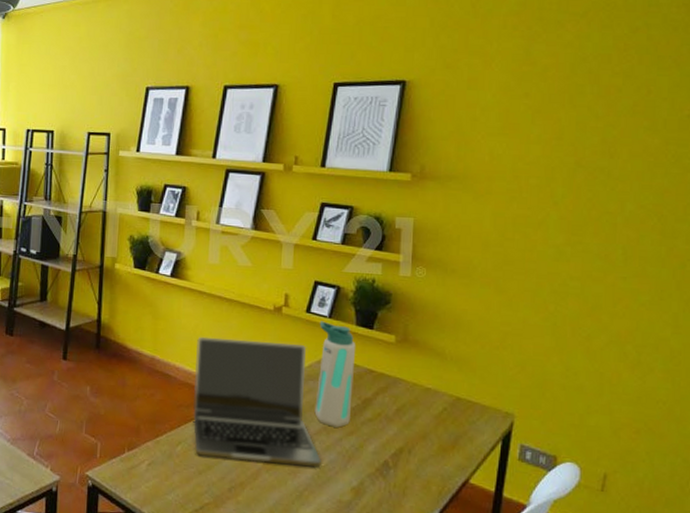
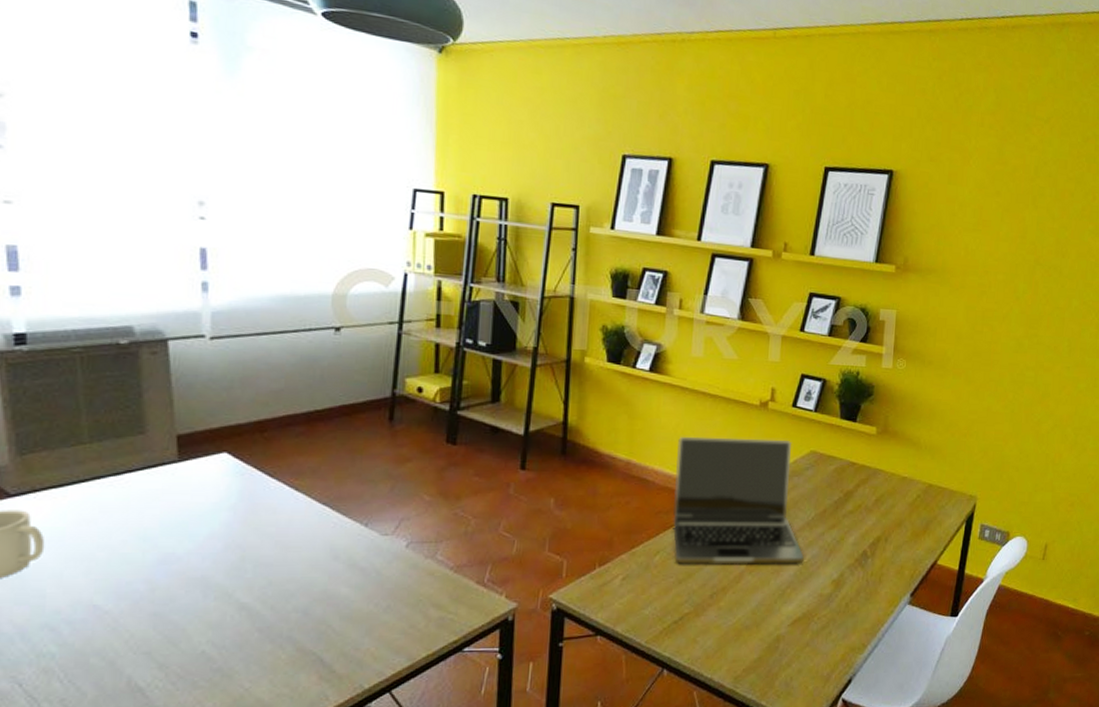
water bottle: present [314,321,356,428] -> none [798,415,840,522]

